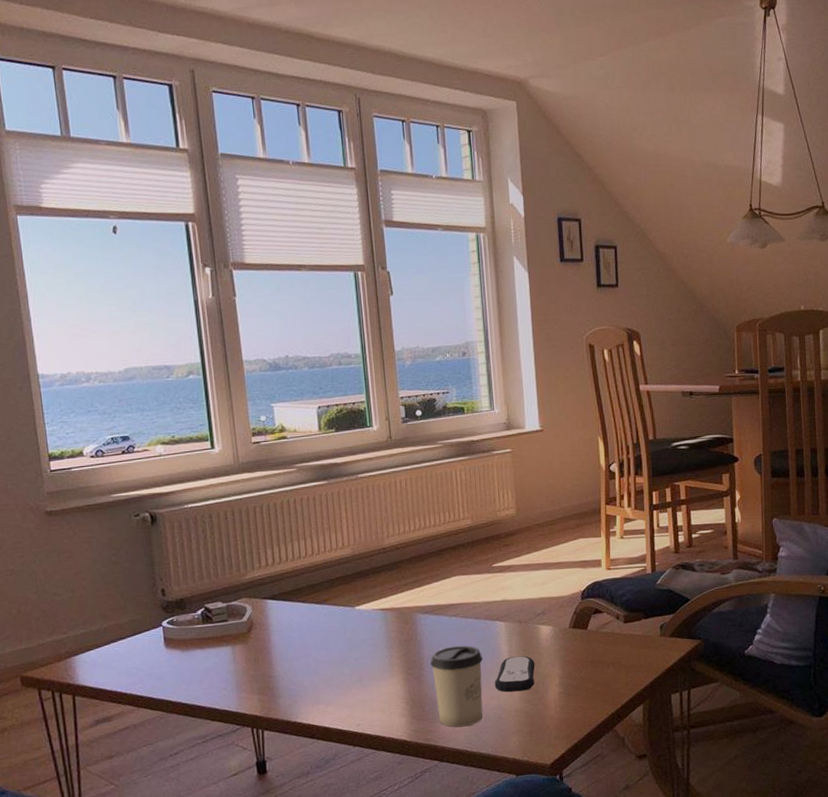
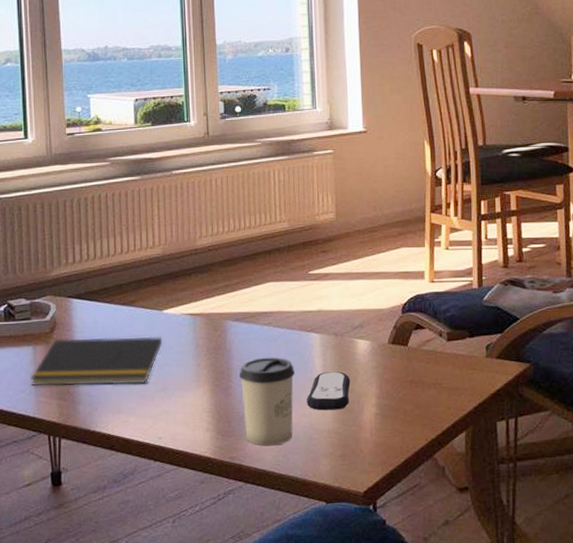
notepad: none [231,631,357,684] -> present [31,336,163,387]

